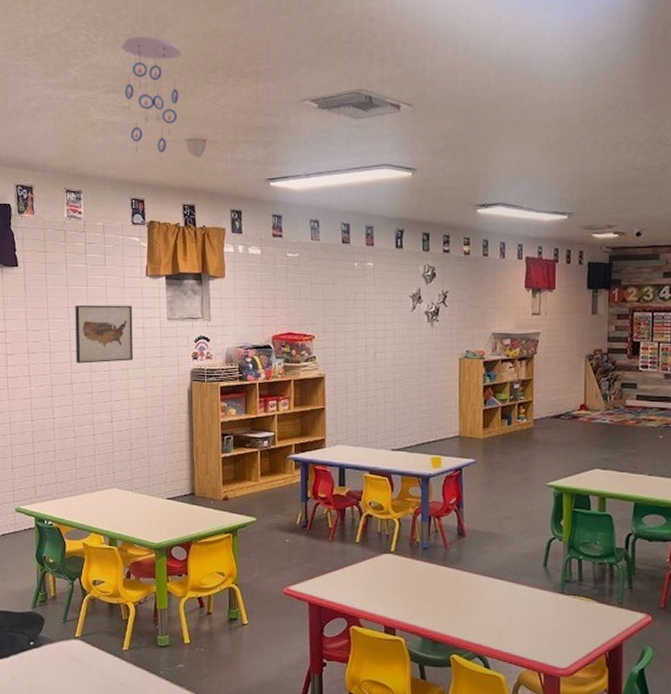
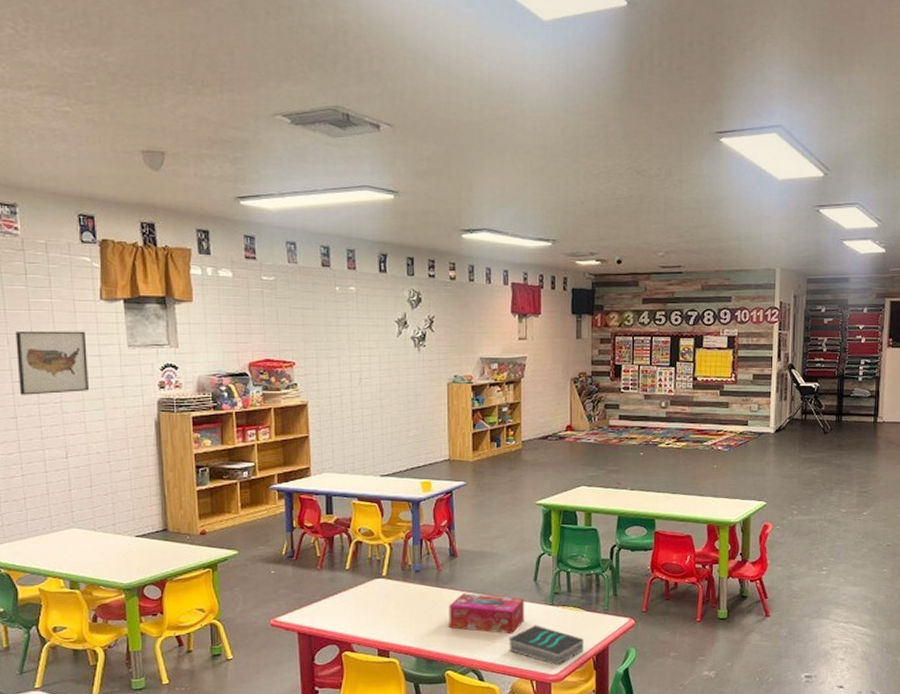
ceiling mobile: present [121,36,181,165] -> none [57,33,131,179]
tissue box: none [455,574,533,621] -> present [449,593,524,634]
book: none [516,613,596,660] -> present [509,625,584,666]

